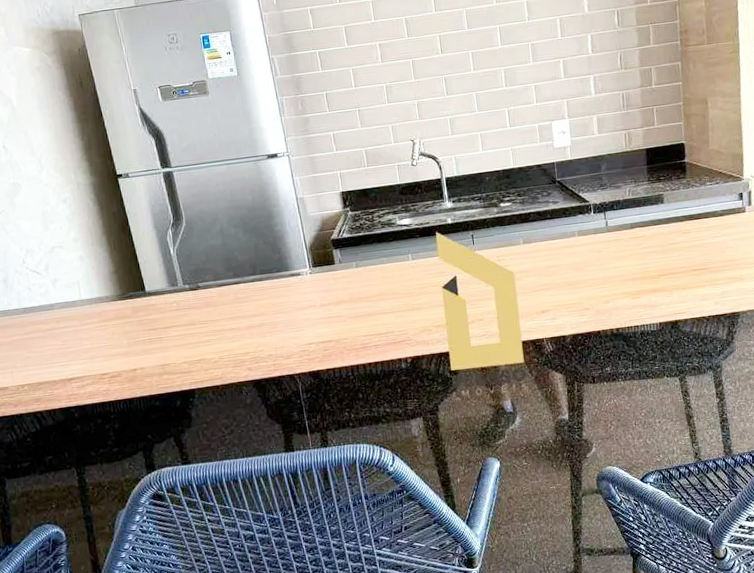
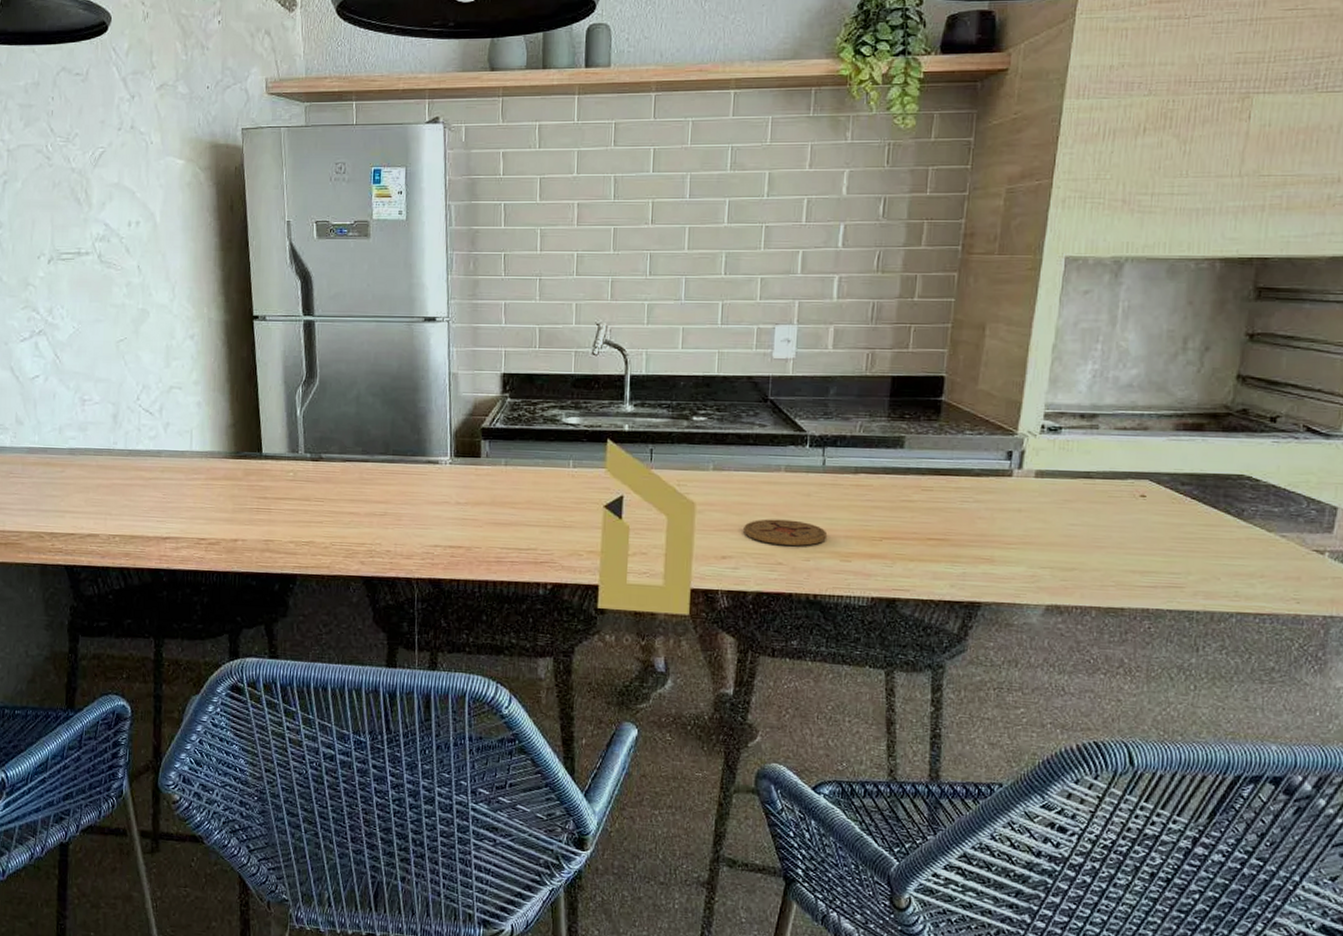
coaster: none [554,273,619,295] -> present [743,519,828,546]

